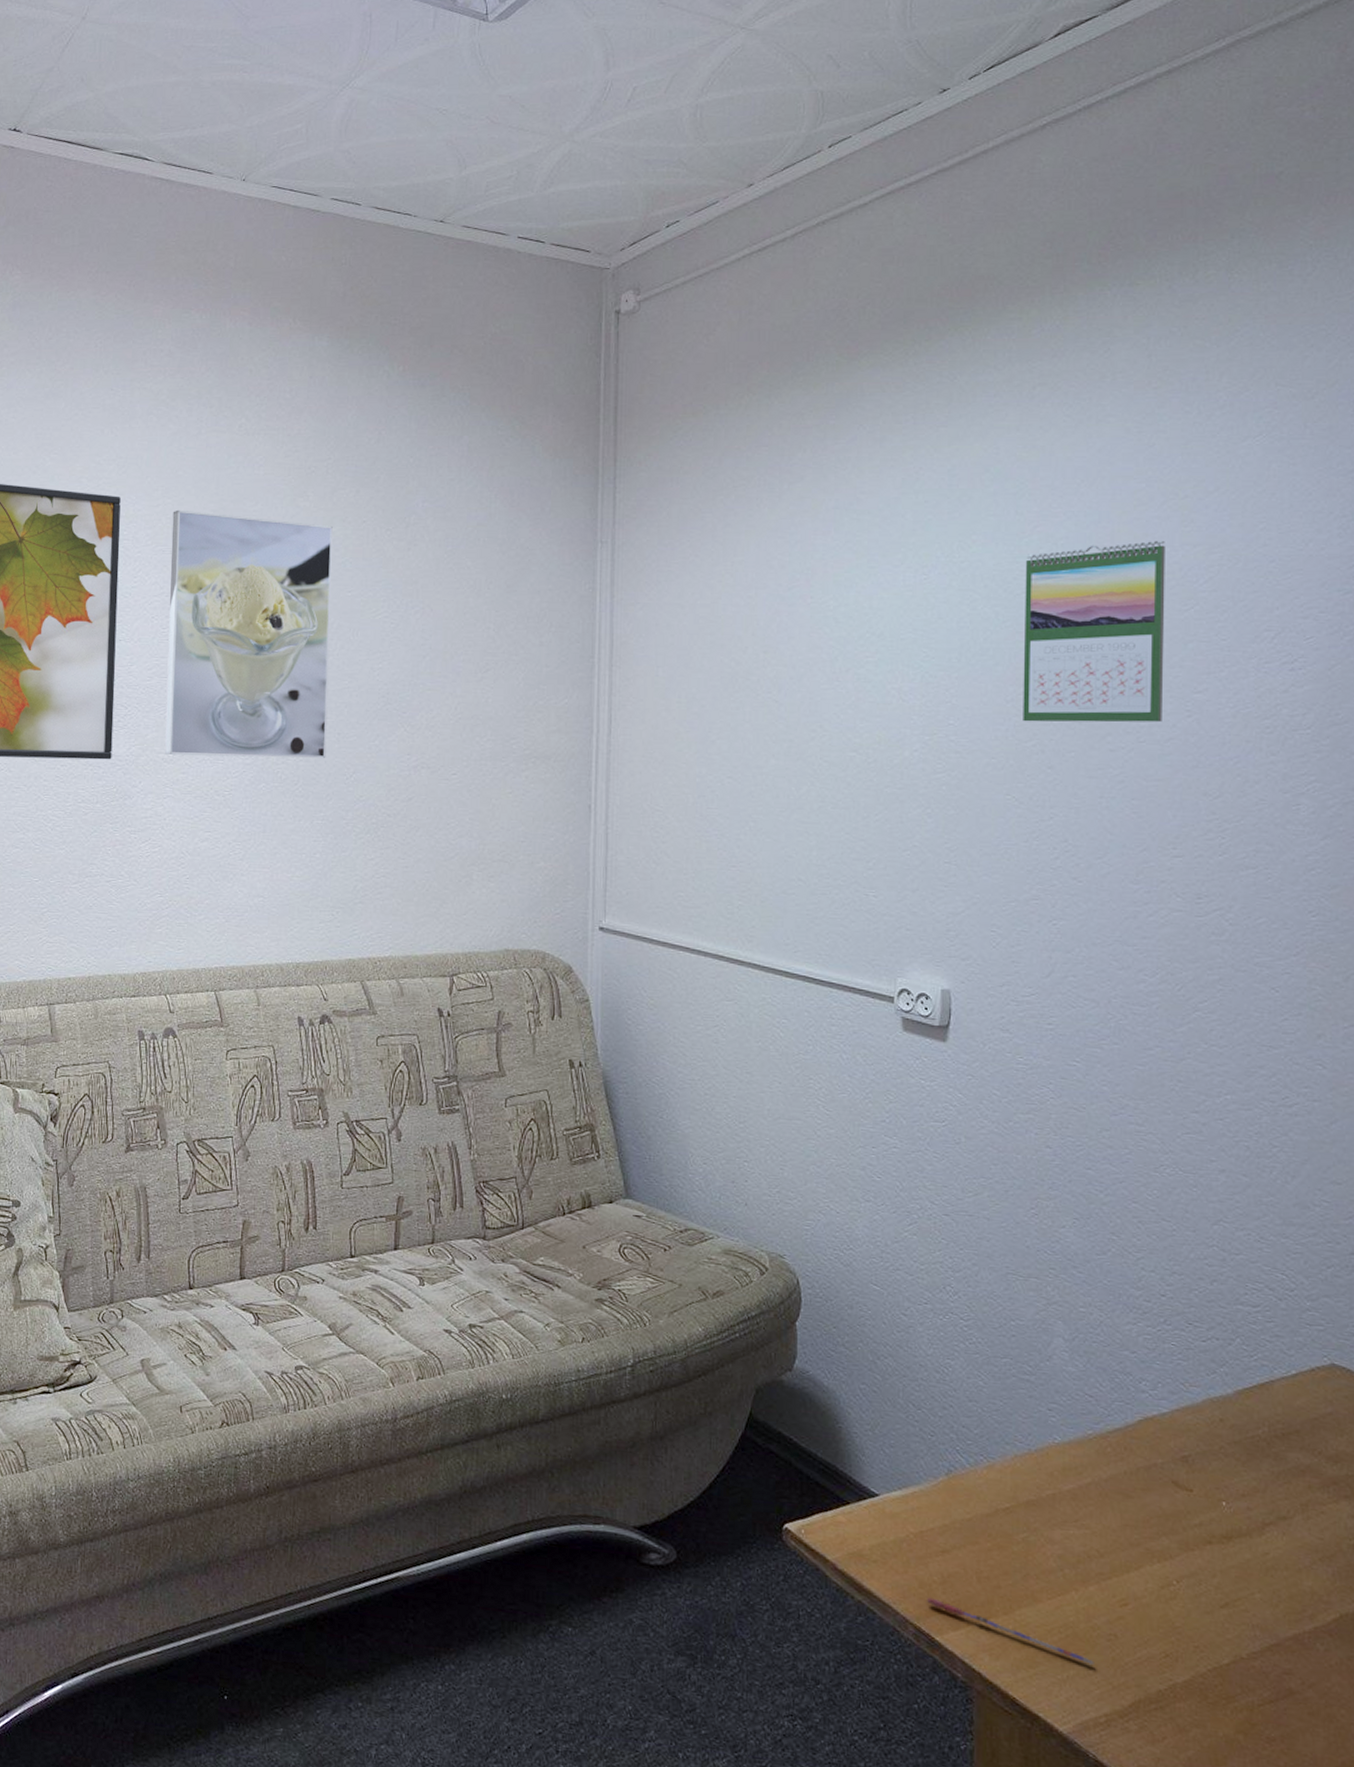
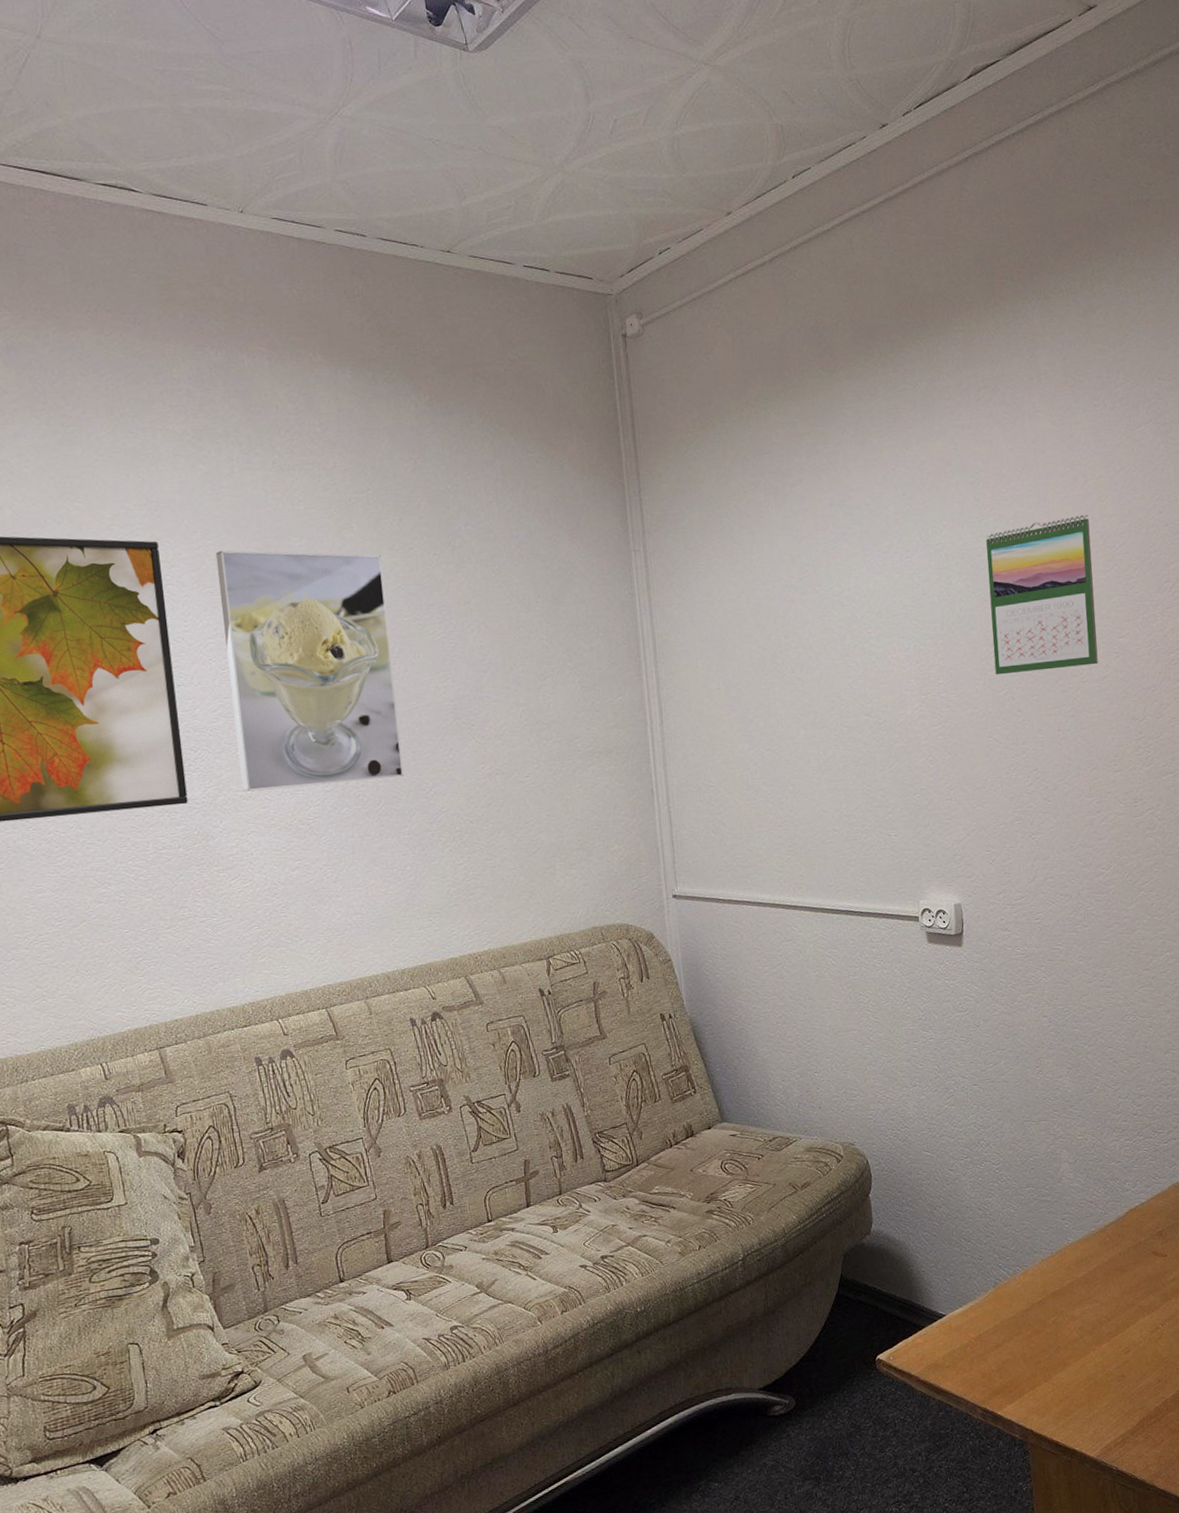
pen: present [927,1597,1094,1665] -> none [989,1383,1111,1402]

